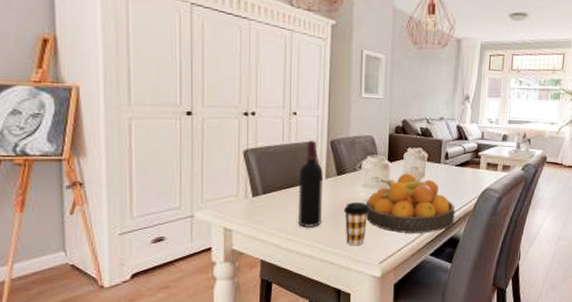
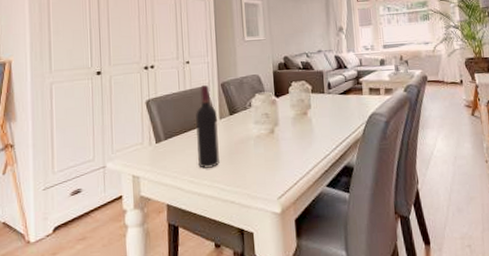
coffee cup: present [344,203,369,246] -> none [239,139,263,183]
fruit bowl: present [365,174,455,233] -> none [258,106,346,166]

